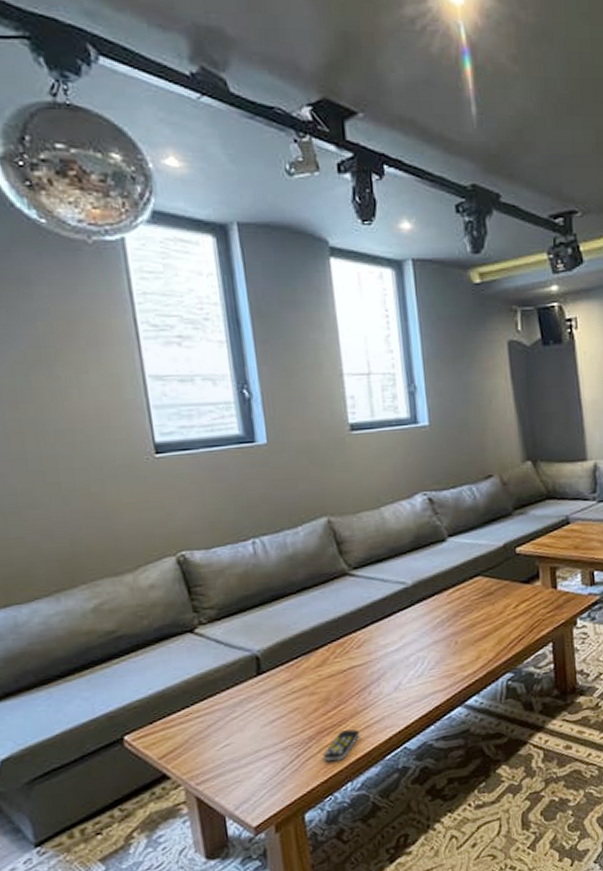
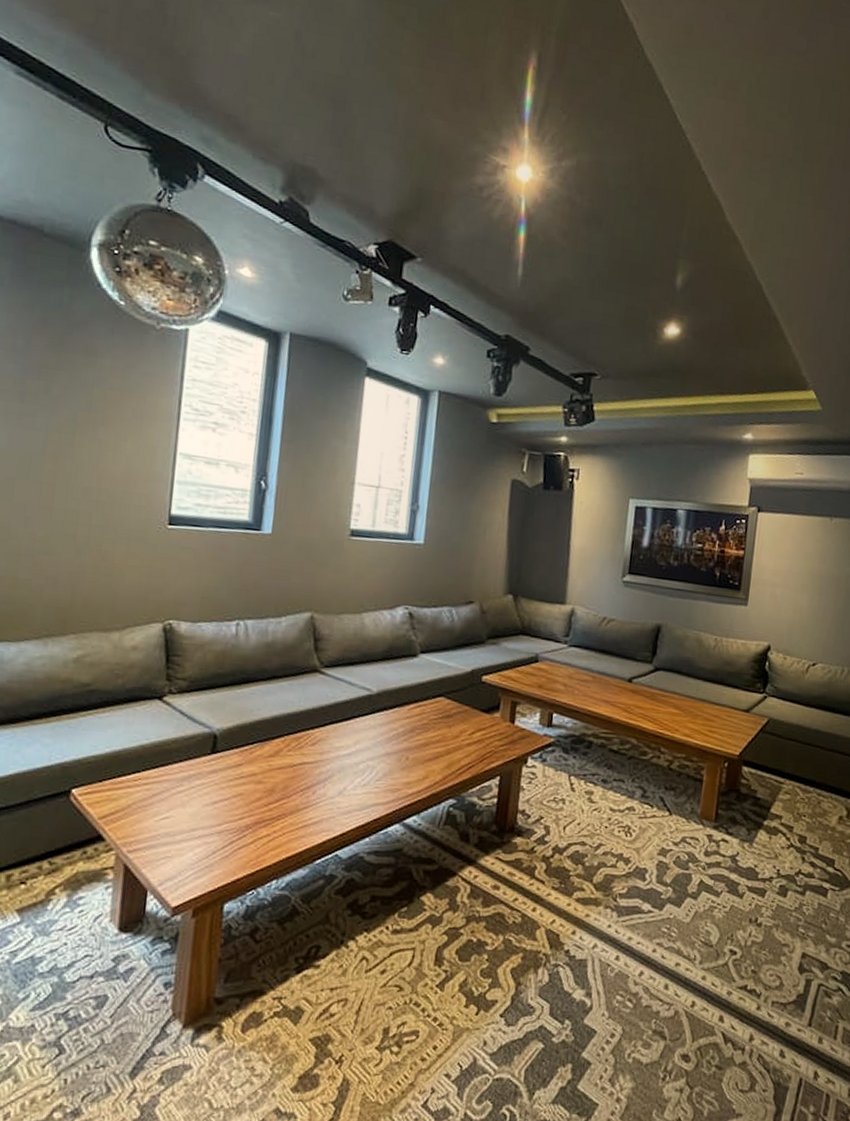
remote control: present [324,729,361,762] -> none [256,824,296,856]

